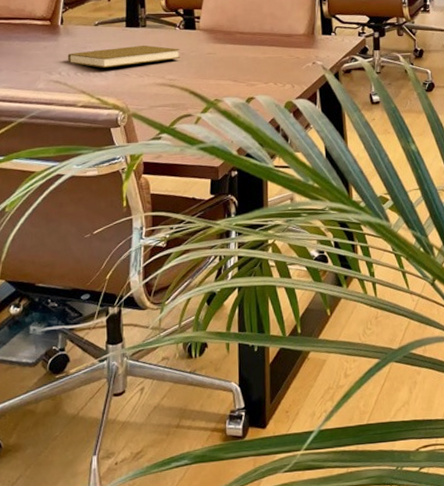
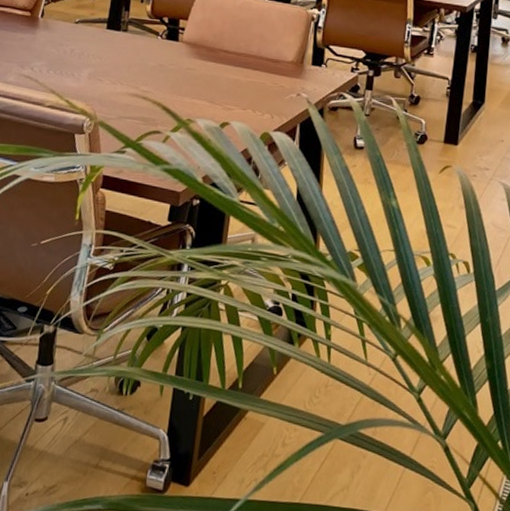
book: present [67,45,180,68] -> none [42,48,159,71]

